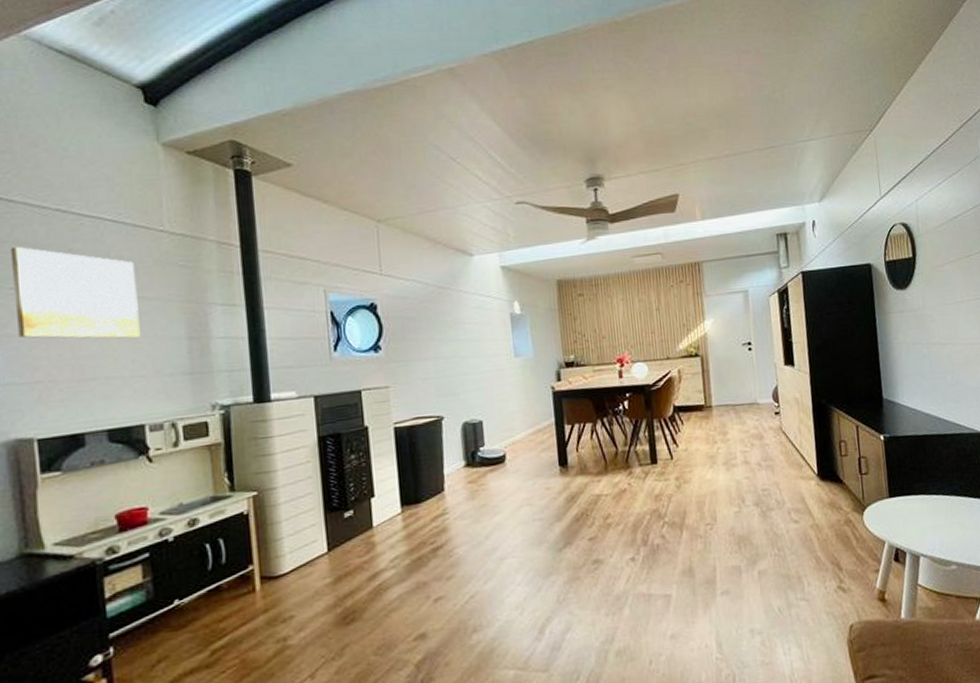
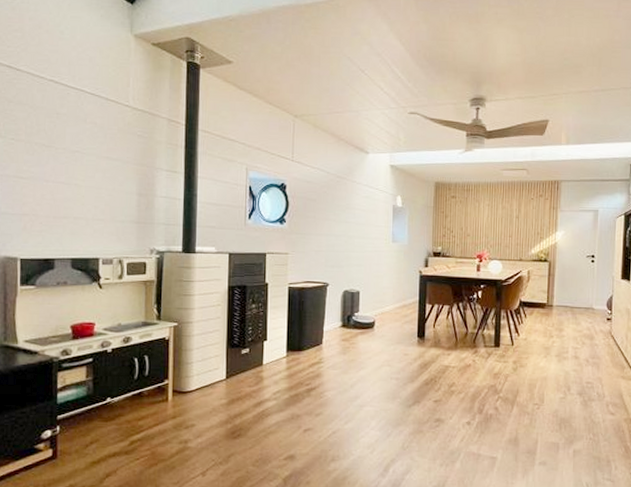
wall art: present [10,247,140,339] -> none [14,107,104,189]

